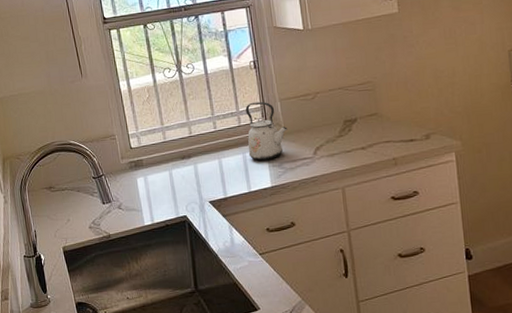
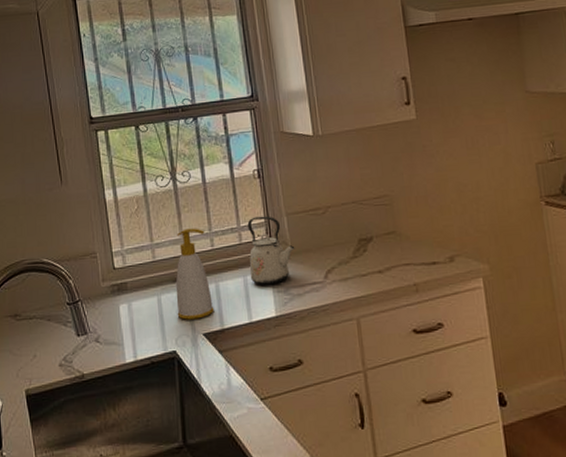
soap bottle: none [183,113,218,190] -> present [175,228,214,320]

